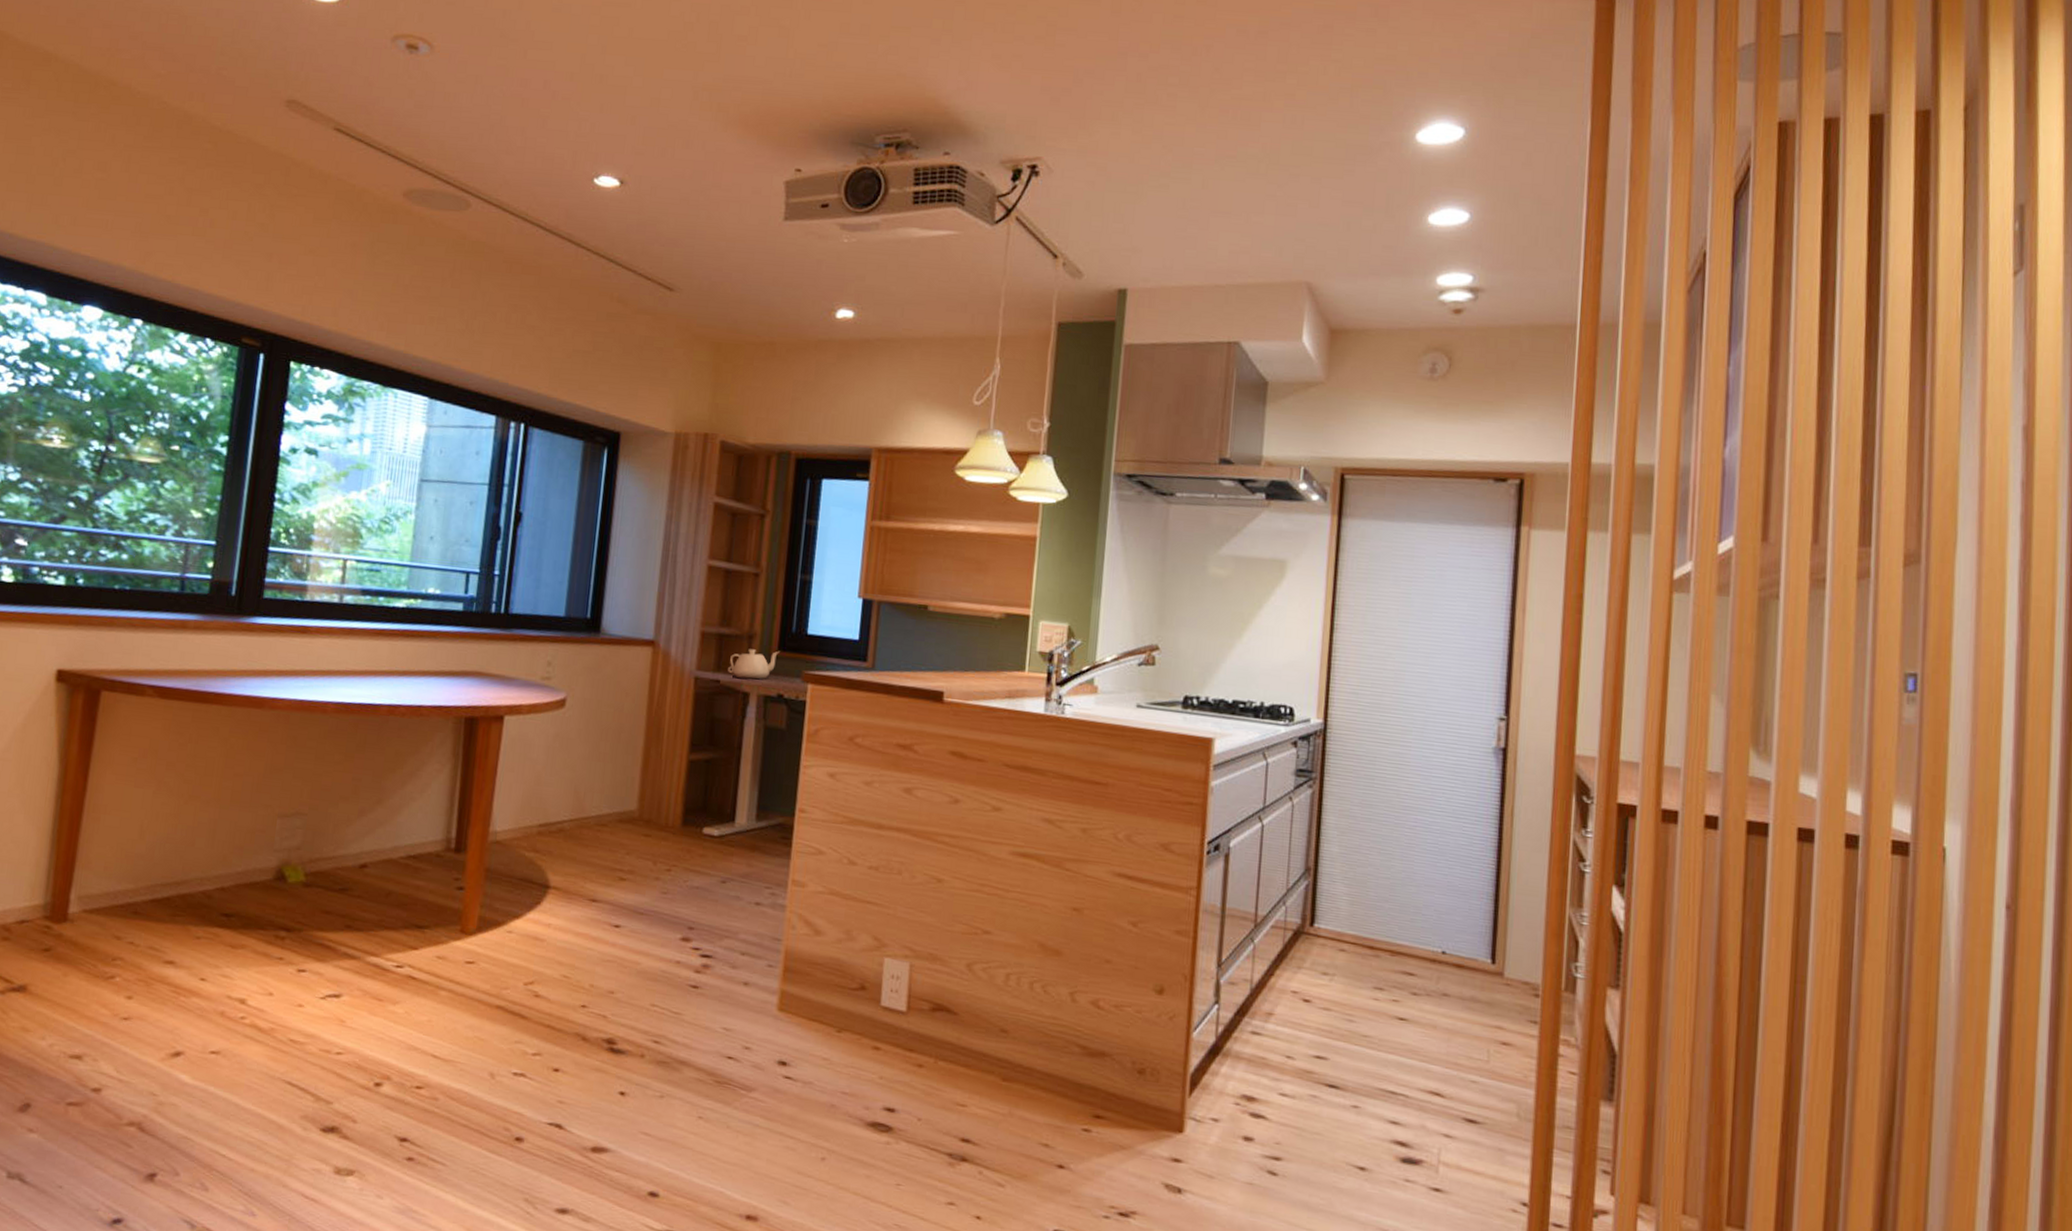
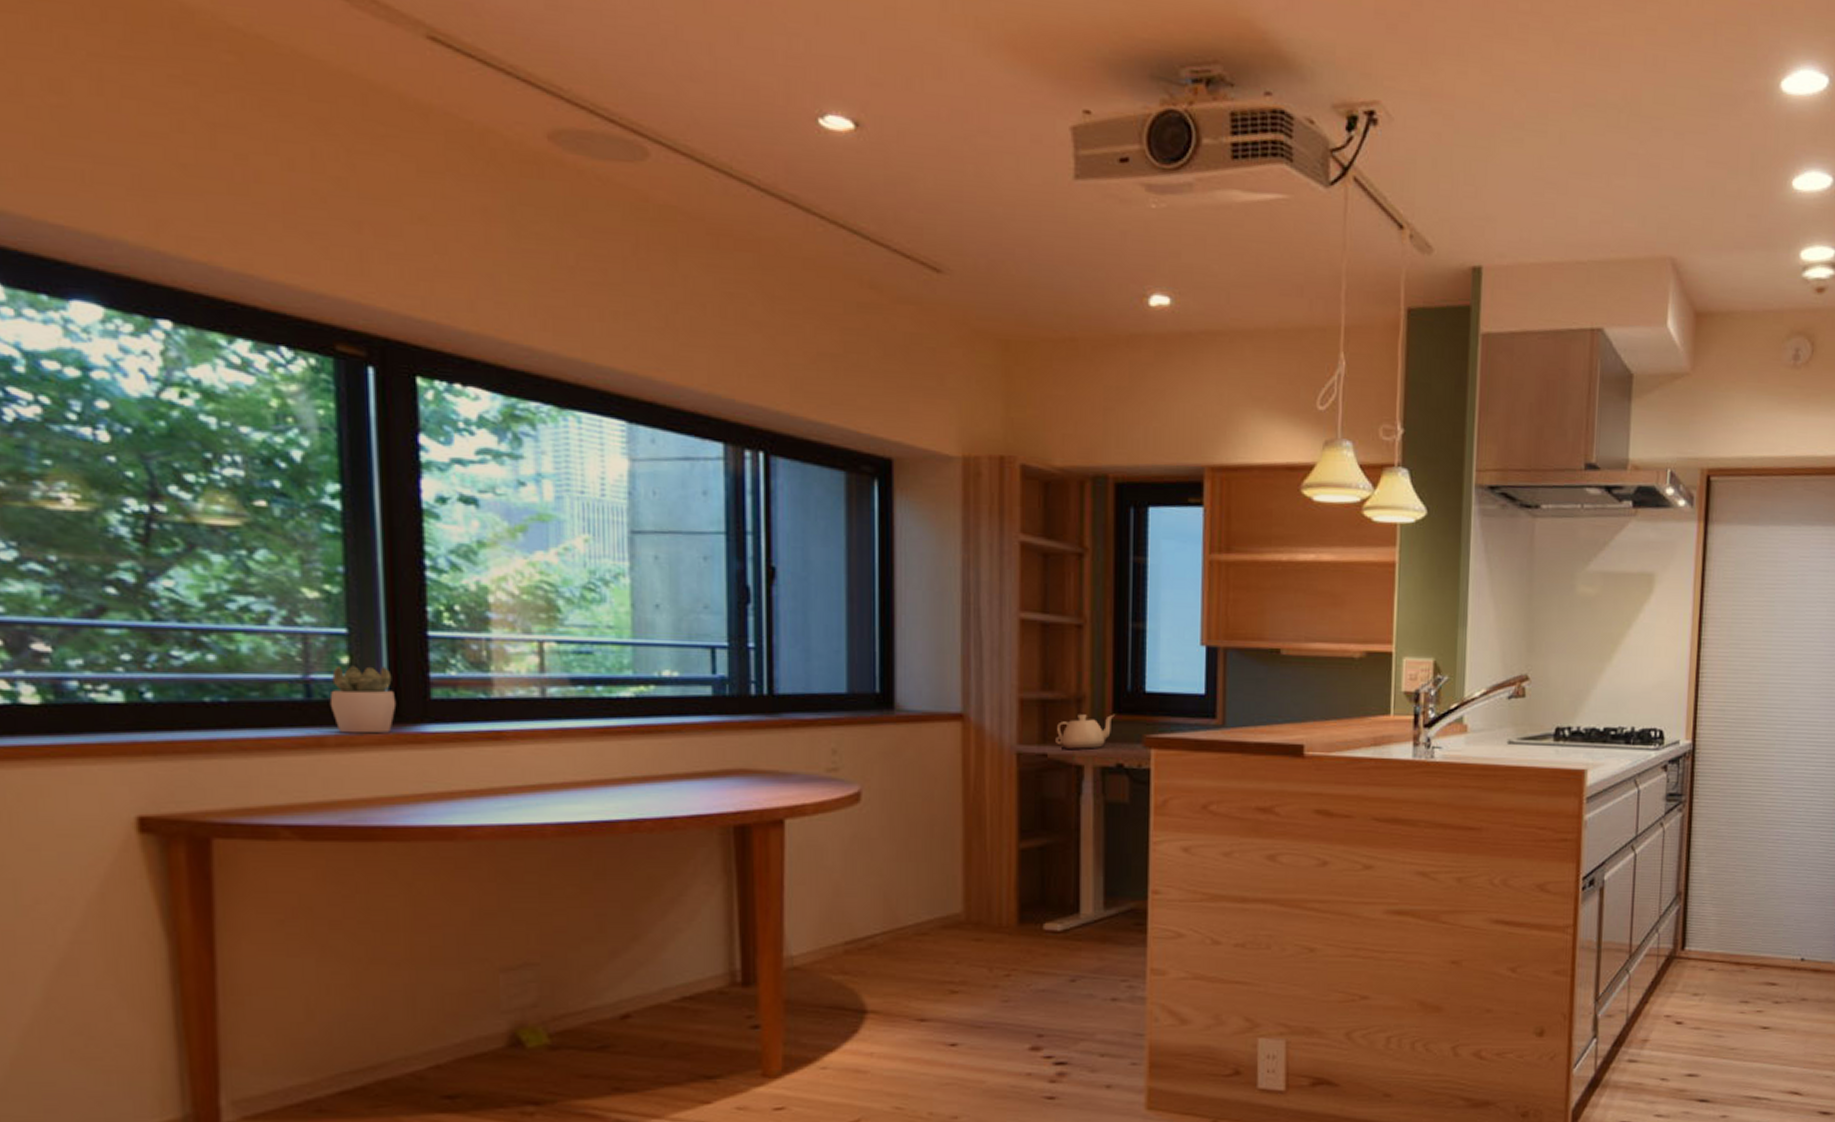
succulent plant: none [195,568,240,622] -> present [329,665,397,734]

